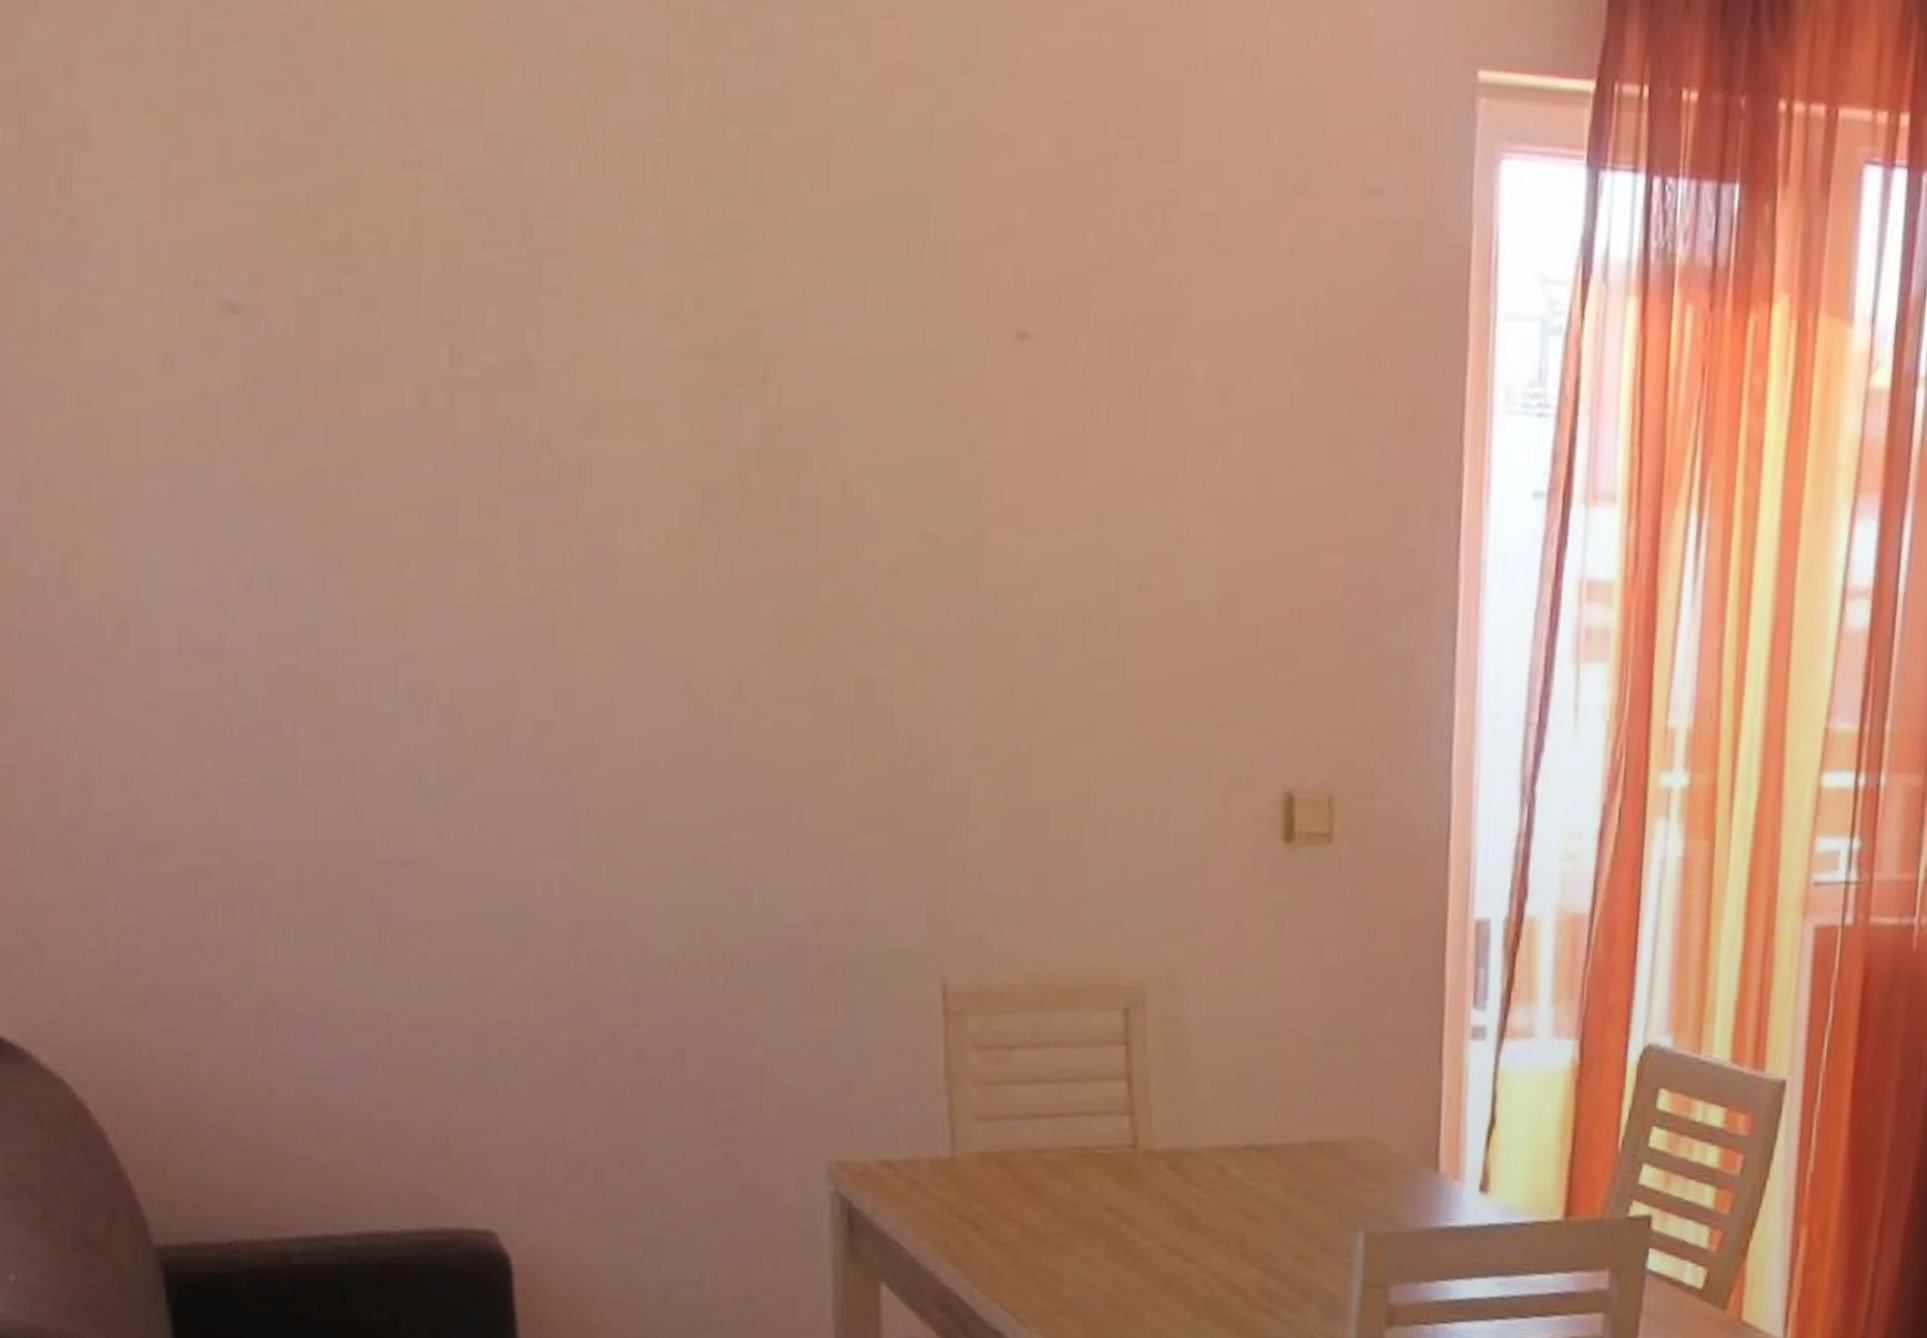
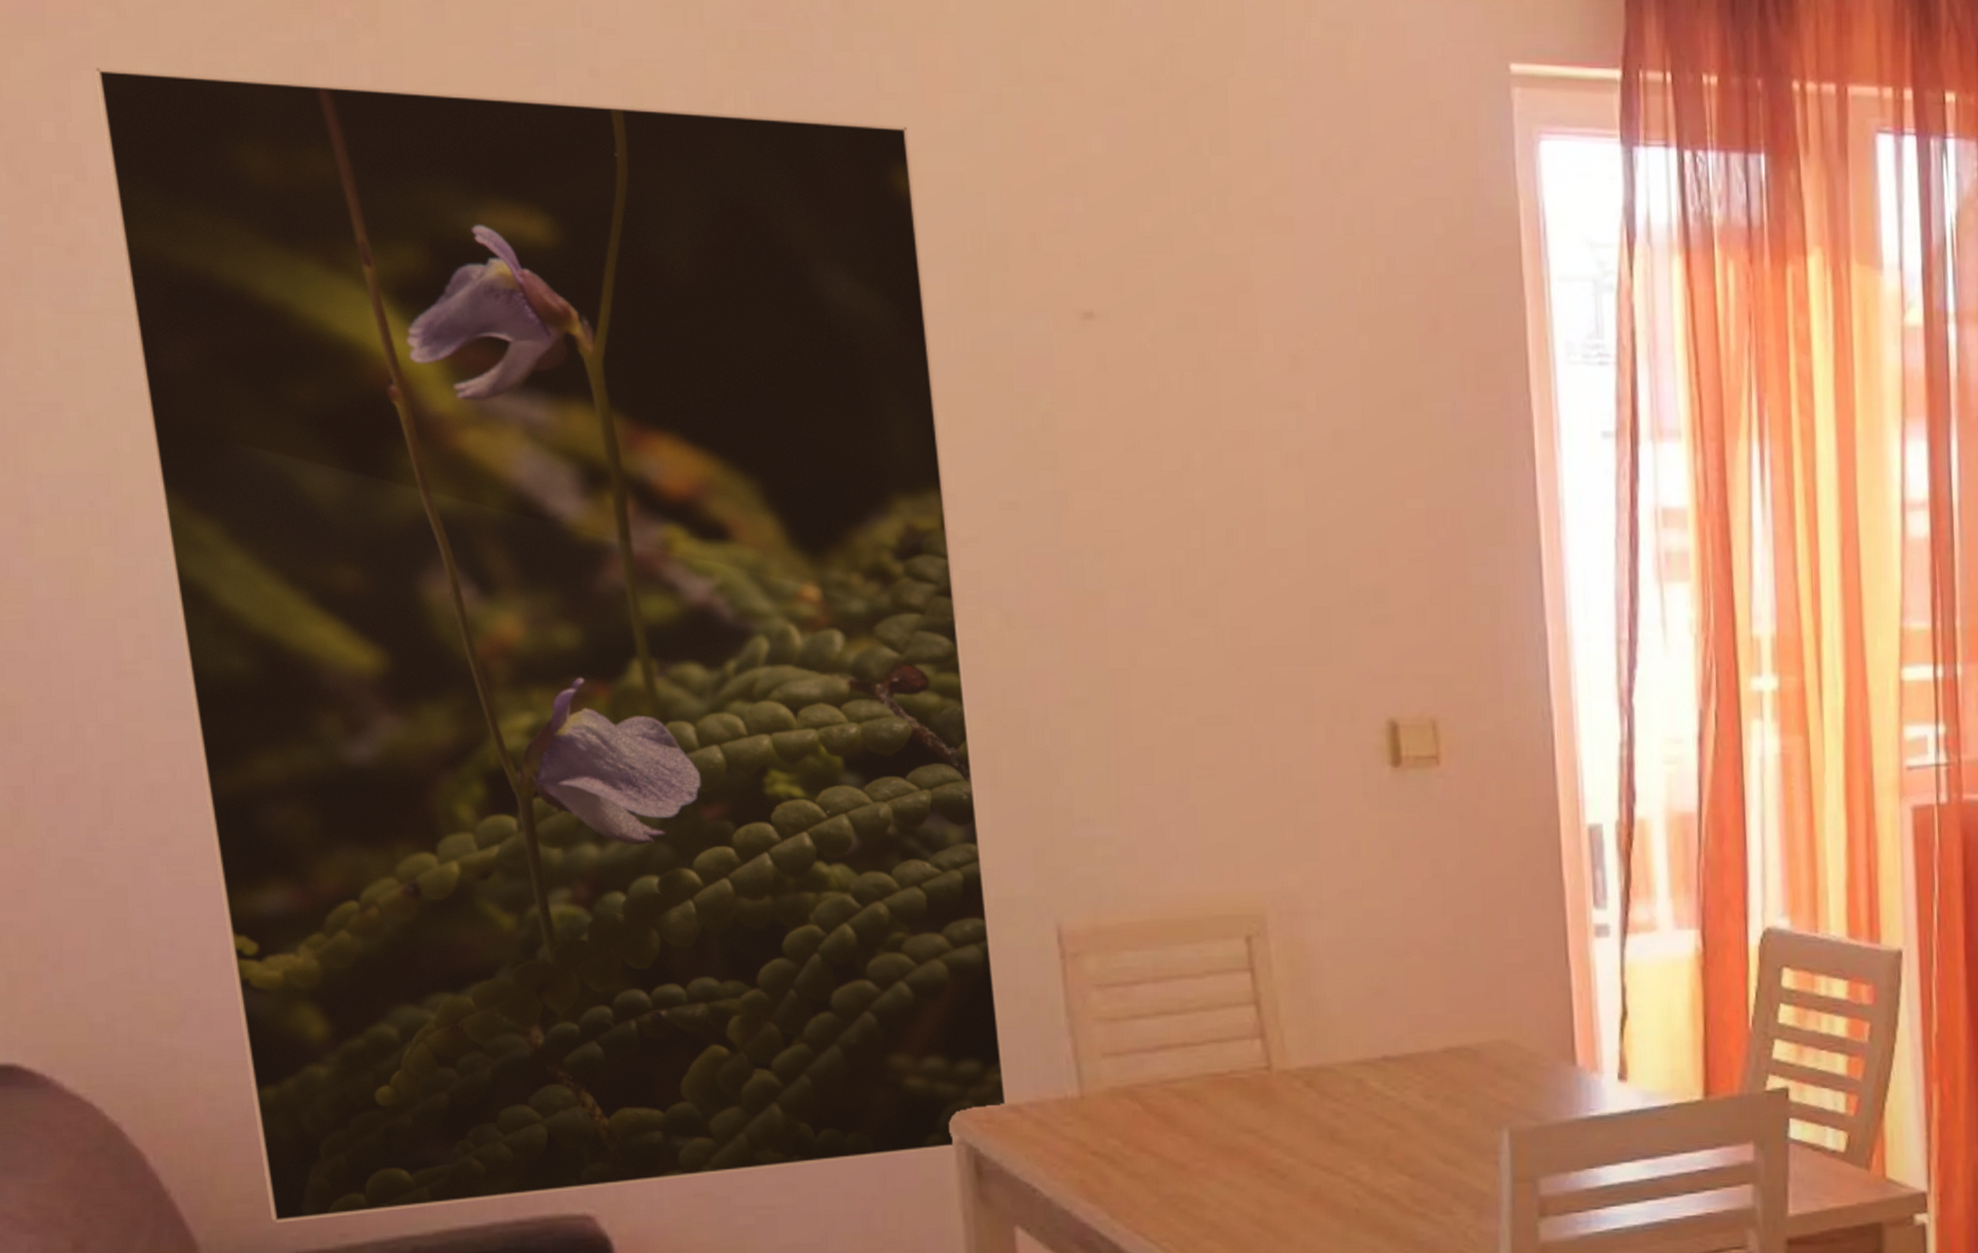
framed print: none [102,32,883,1211] -> present [95,68,1008,1223]

